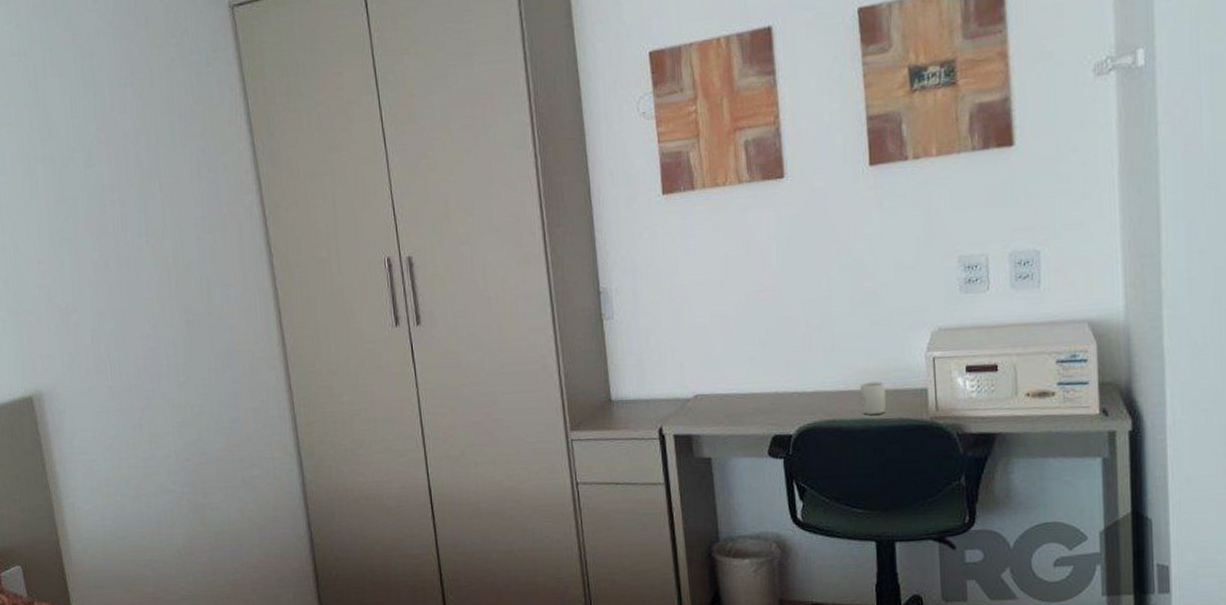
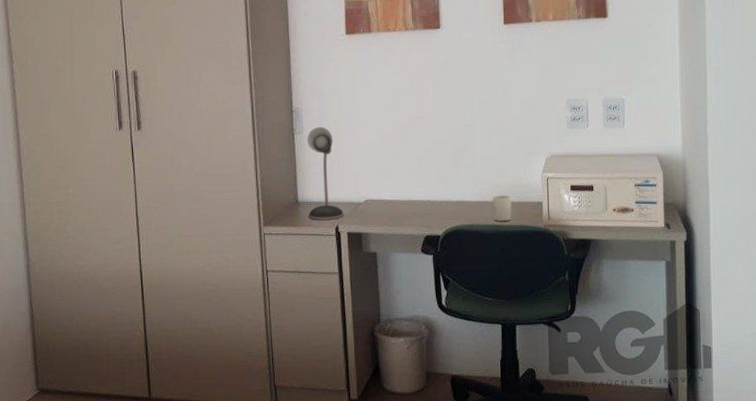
desk lamp: none [618,308,669,422] -> present [306,126,344,220]

